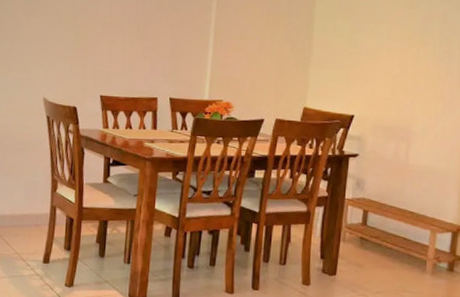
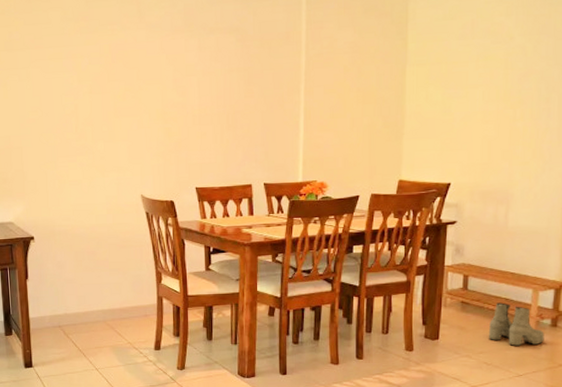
boots: none [386,241,441,288] -> present [489,302,545,346]

